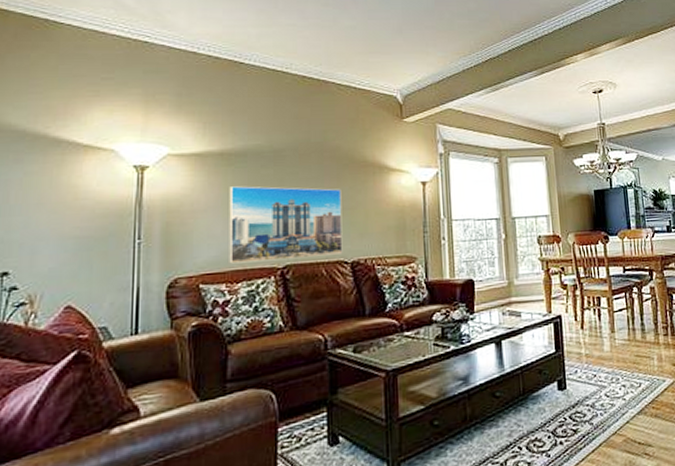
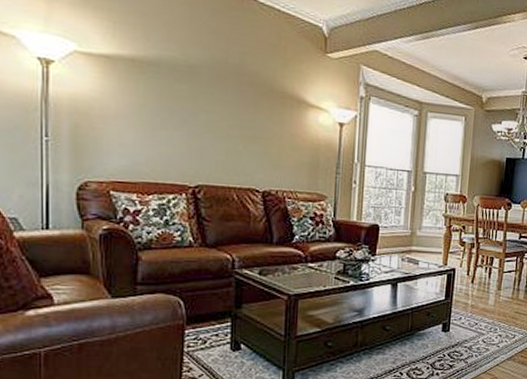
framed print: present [229,186,343,264] -> none [140,97,257,182]

